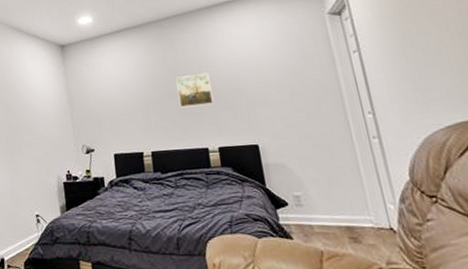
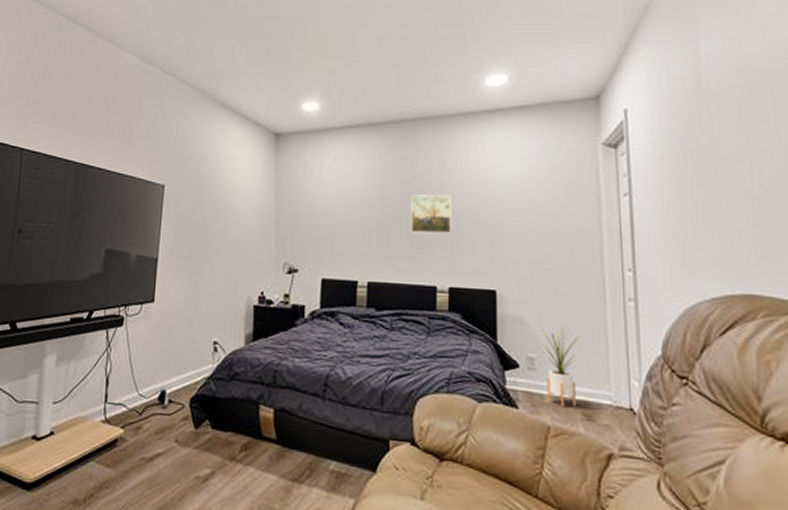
house plant: none [302,167,343,234] -> present [541,327,582,407]

